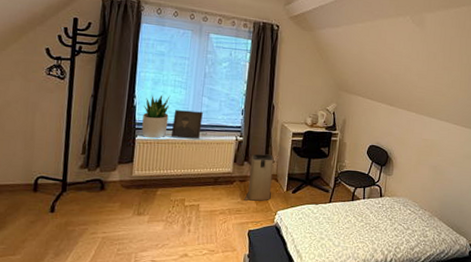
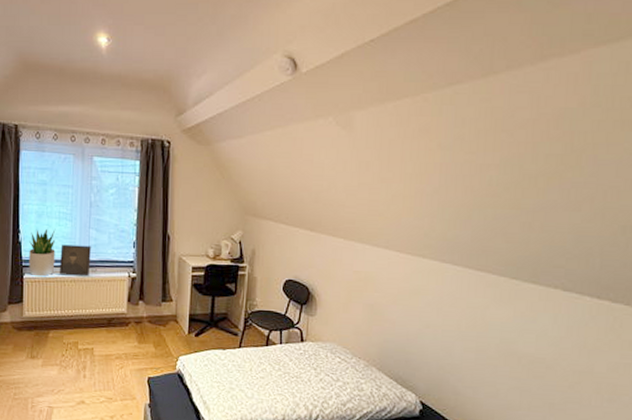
laundry basket: present [244,153,274,201] -> none [141,291,172,345]

